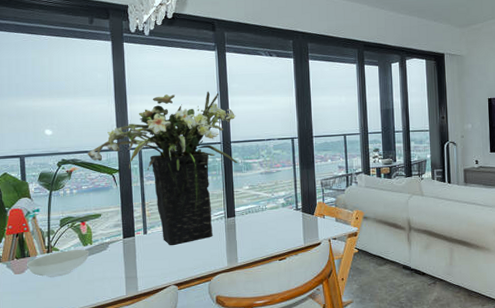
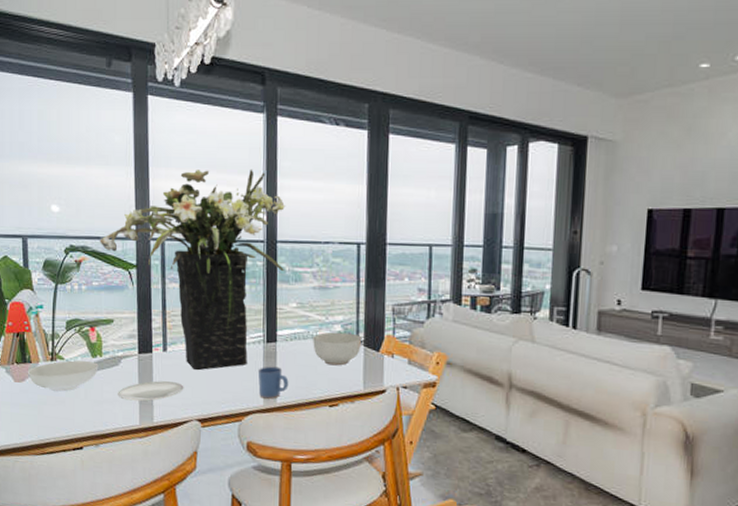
plate: none [106,257,163,277] -> present [118,381,184,402]
mug: none [221,235,247,261] -> present [257,366,289,399]
bowl: none [263,203,300,229] -> present [313,332,362,366]

